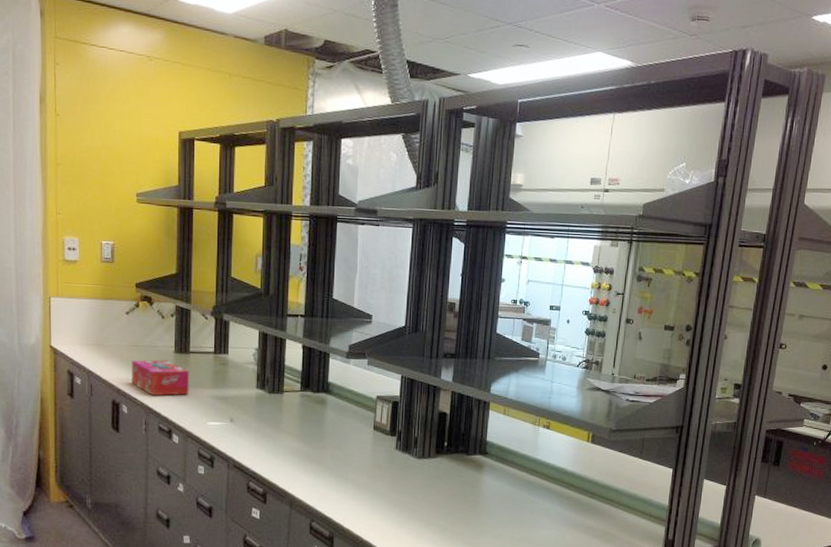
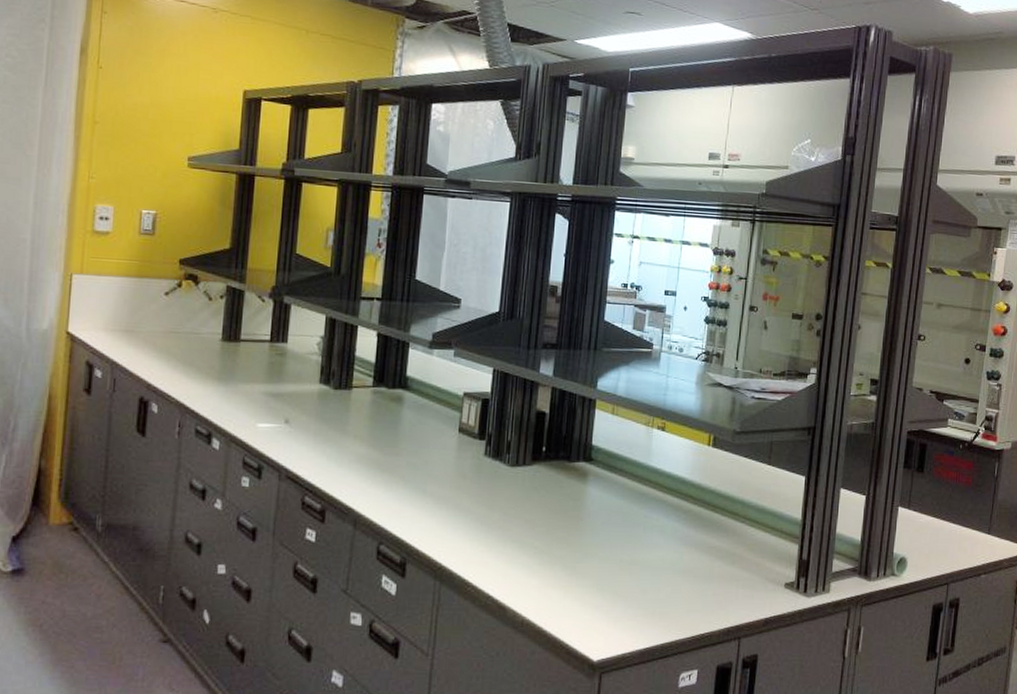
tissue box: present [131,360,189,396] -> none [165,349,238,393]

